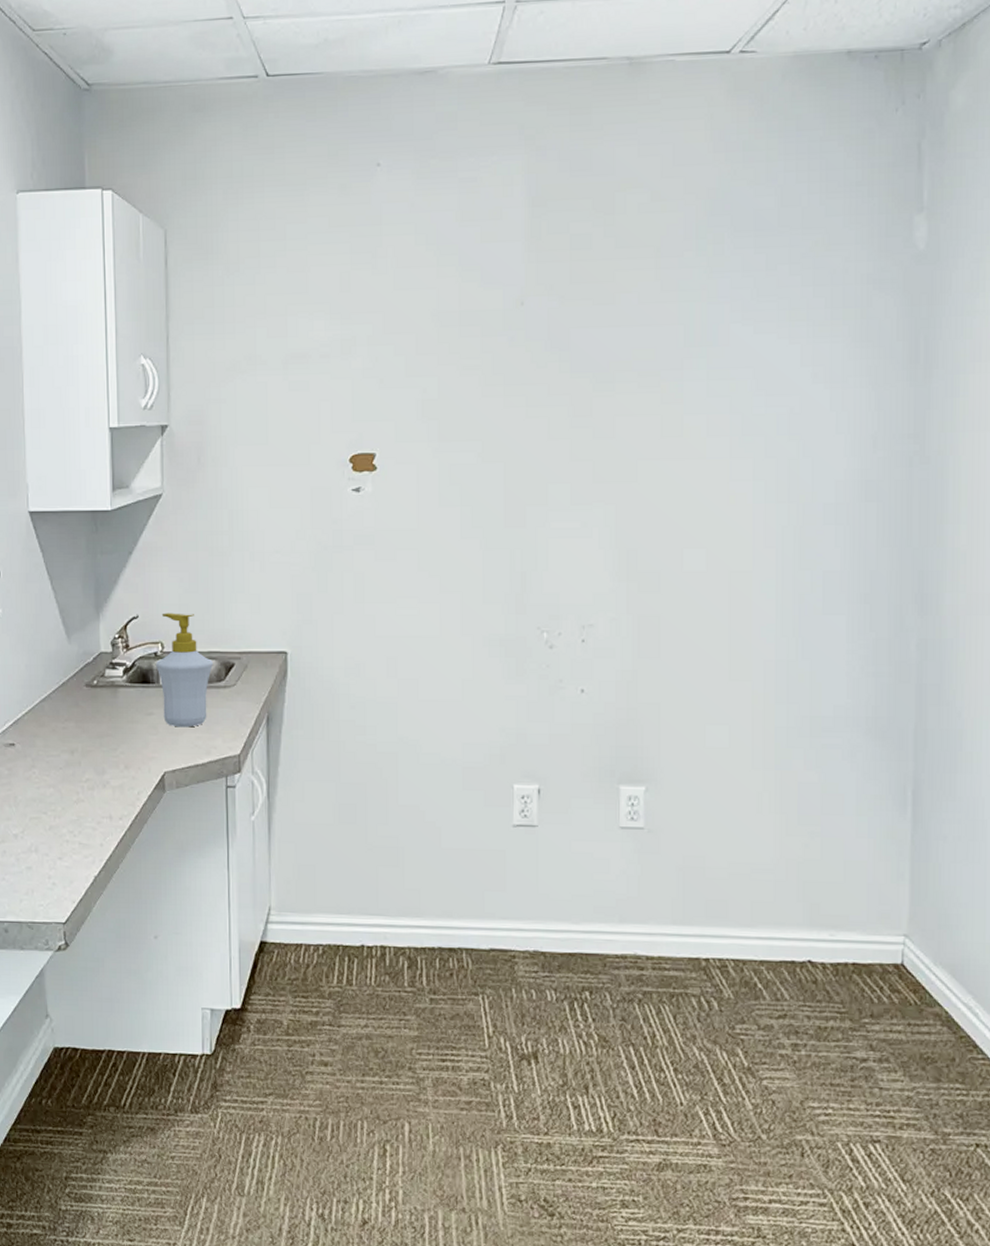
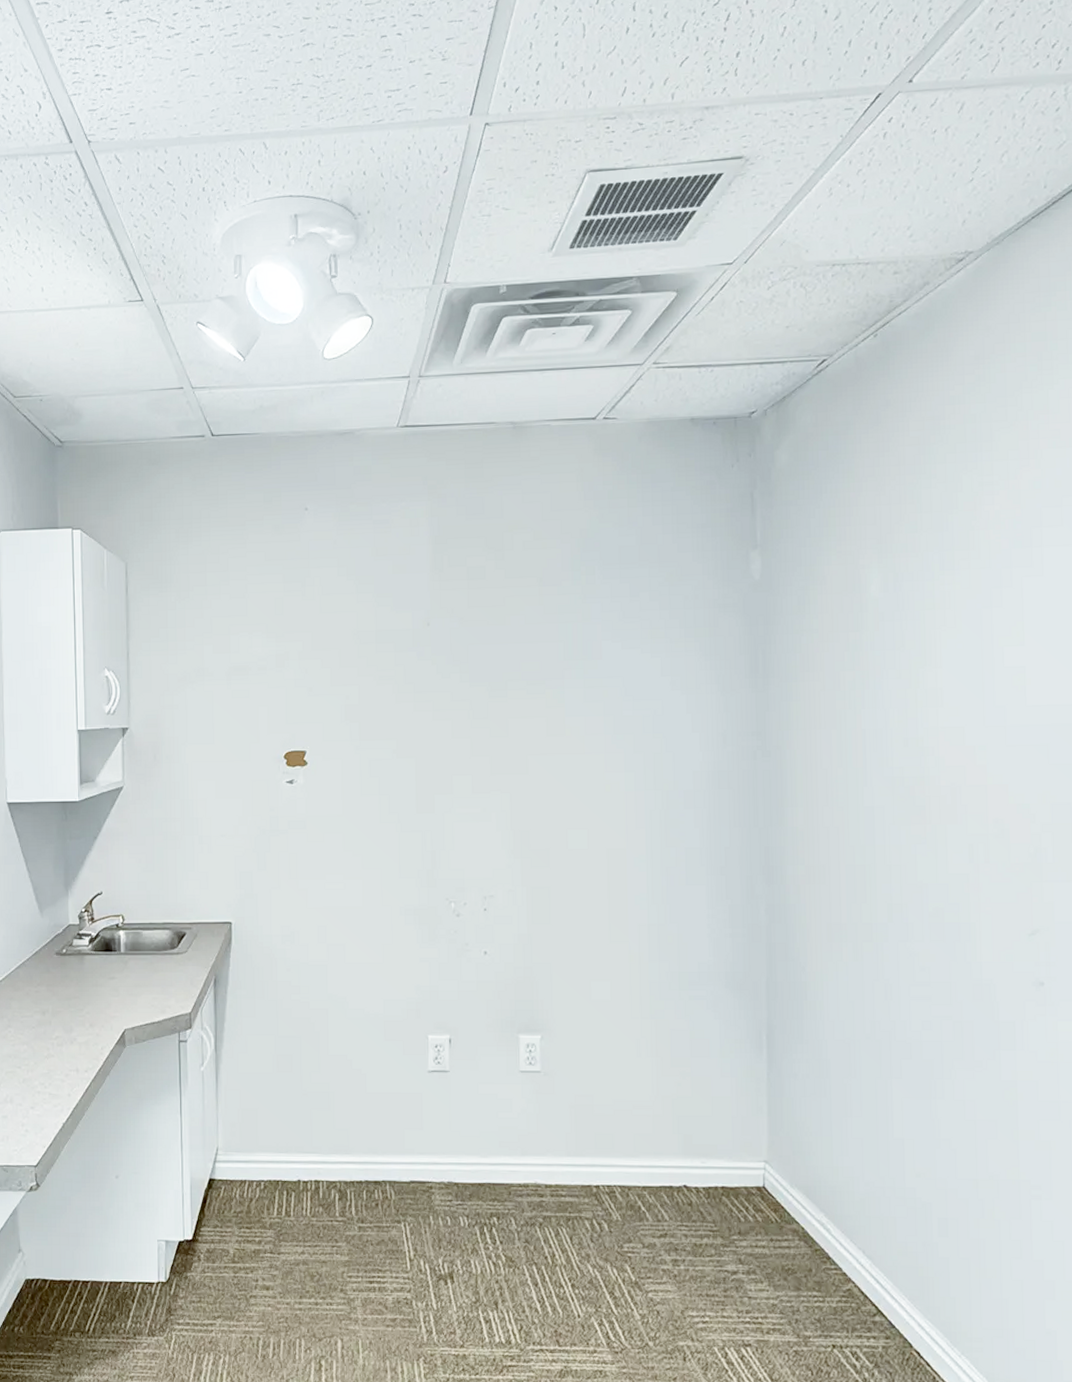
soap bottle: present [156,613,213,728] -> none [118,889,167,990]

